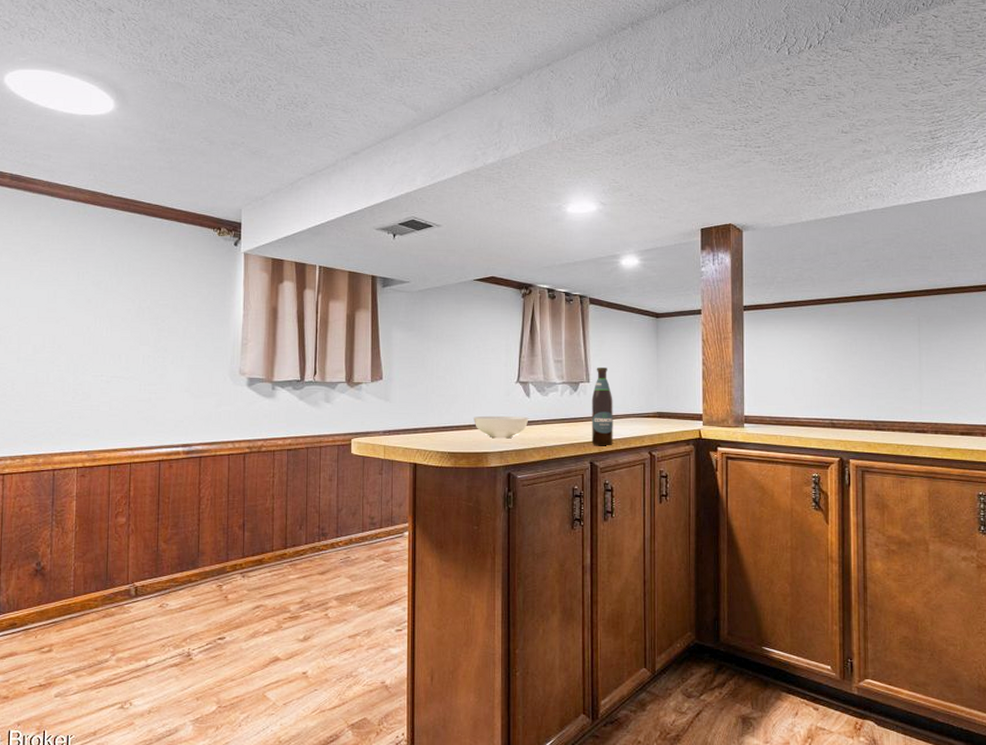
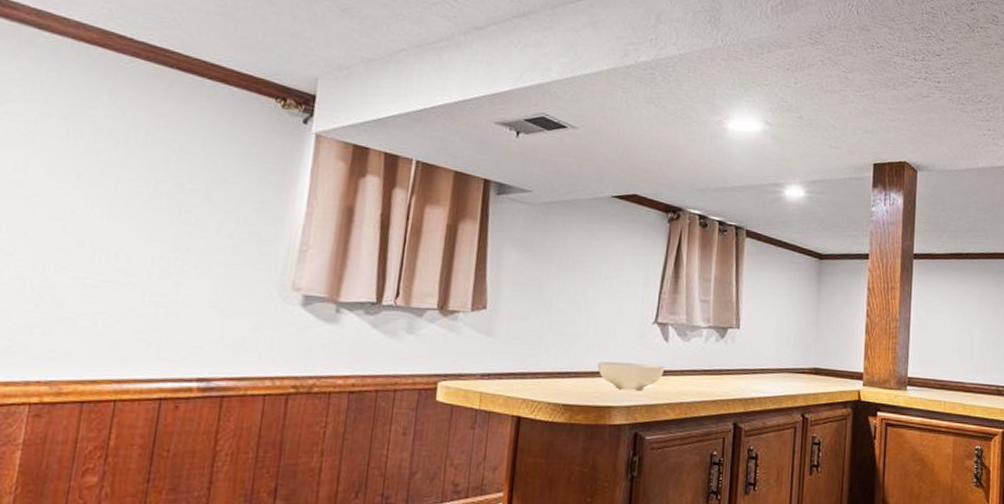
bottle: present [591,368,613,446] -> none [736,312,765,406]

